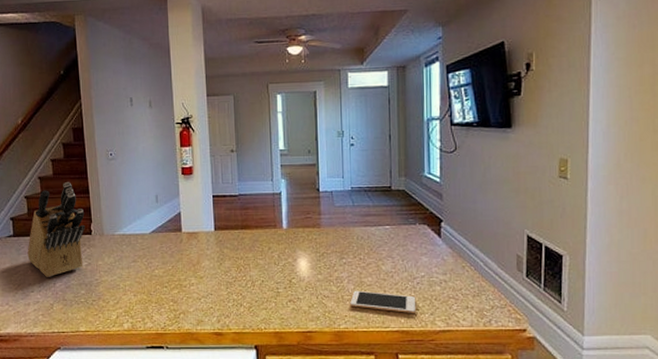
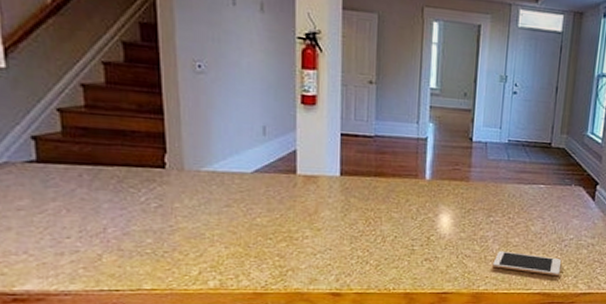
knife block: present [27,181,85,277] -> none [60,95,156,220]

